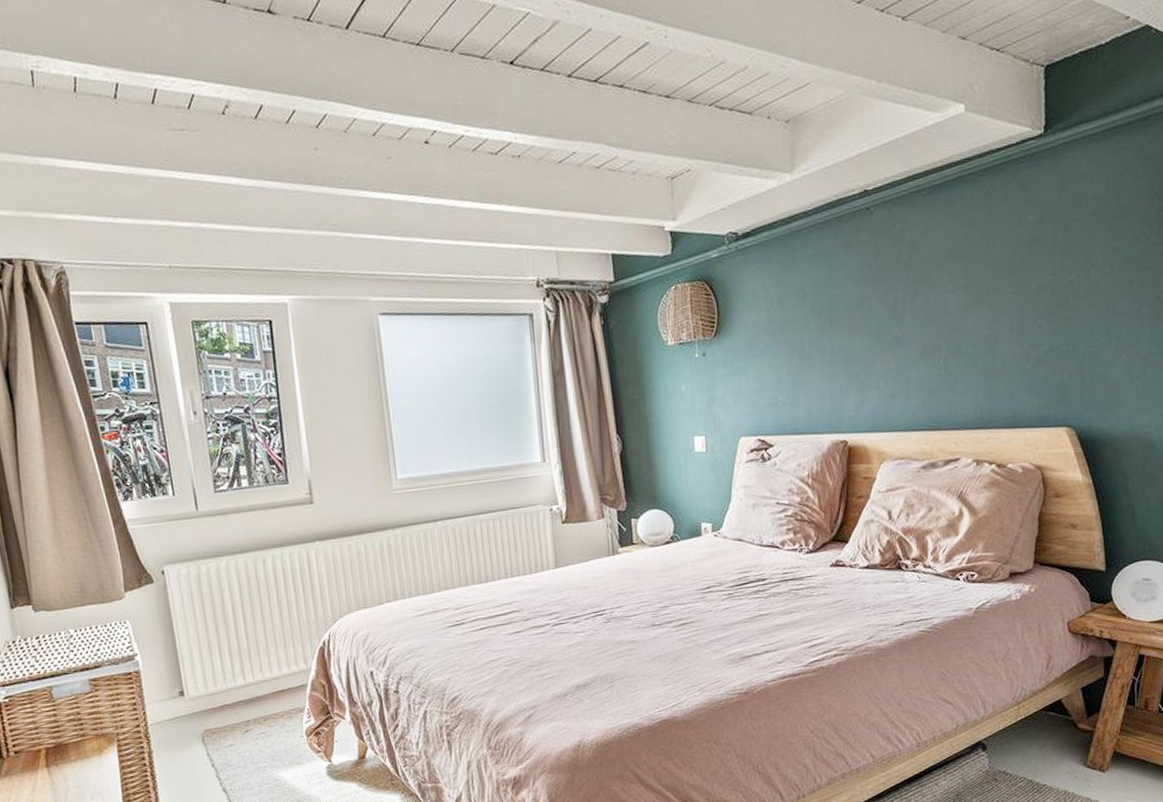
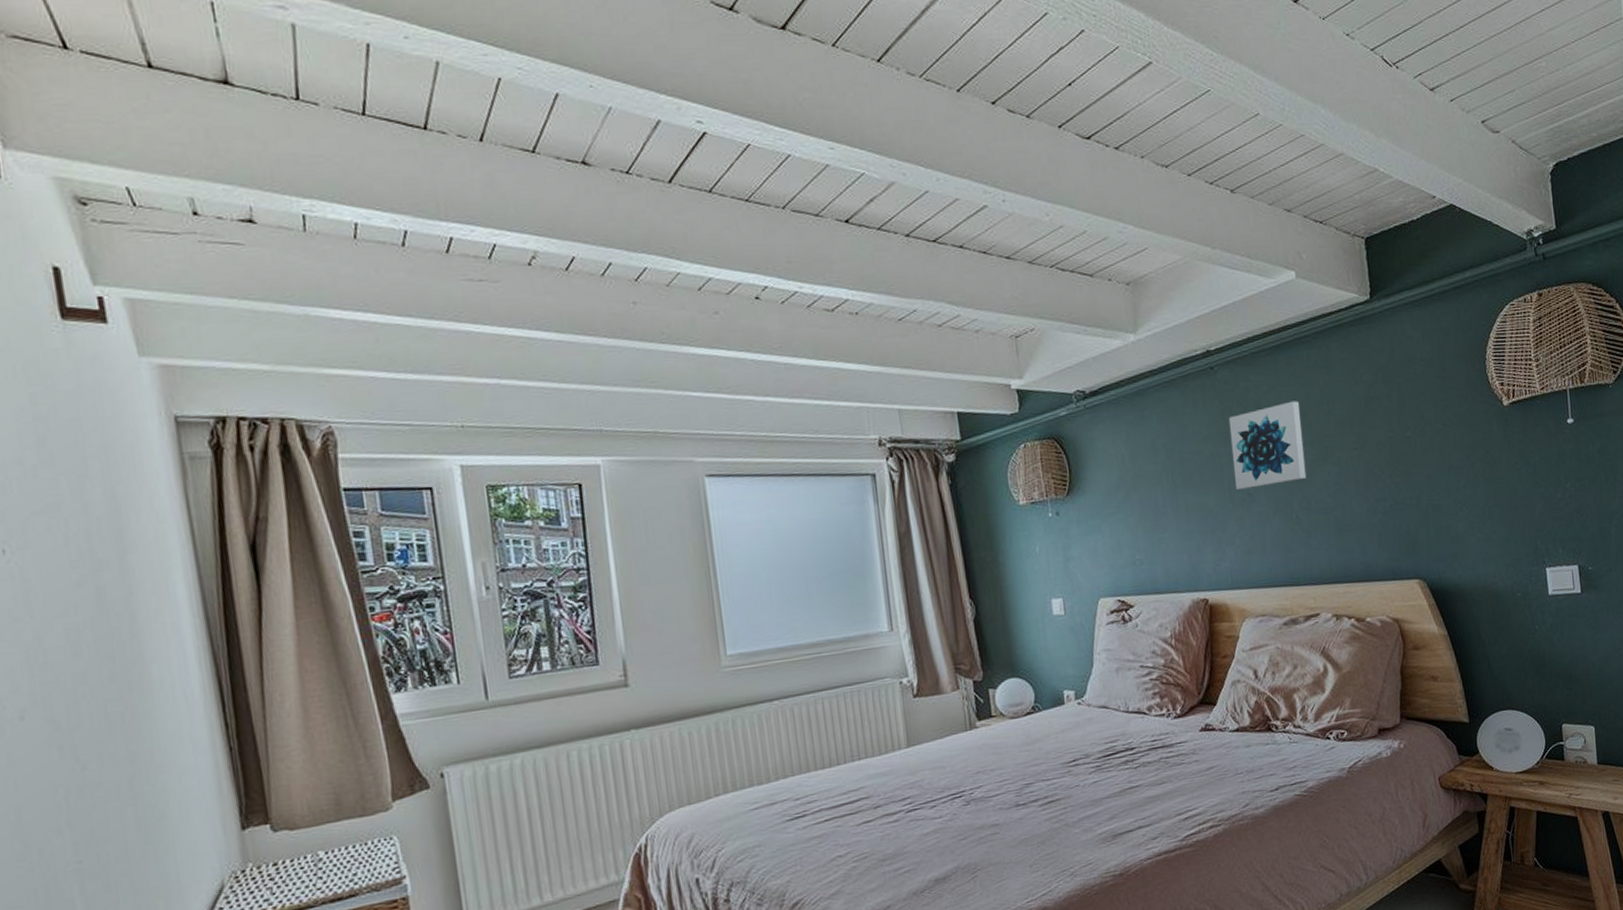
wall art: none [881,242,958,333] -> present [1228,401,1307,489]

